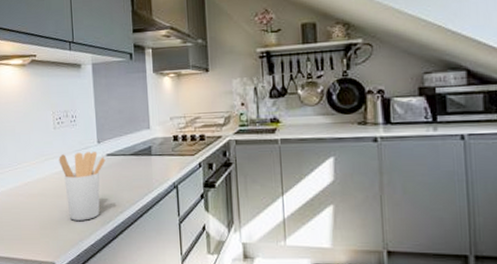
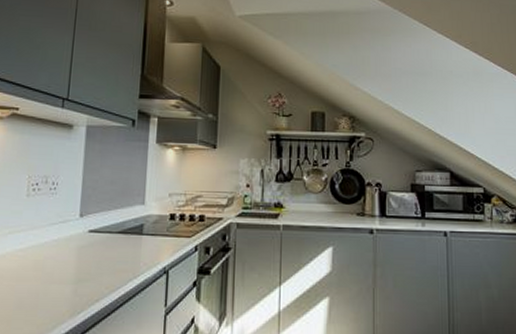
utensil holder: present [58,152,105,221] -> none [26,226,87,310]

